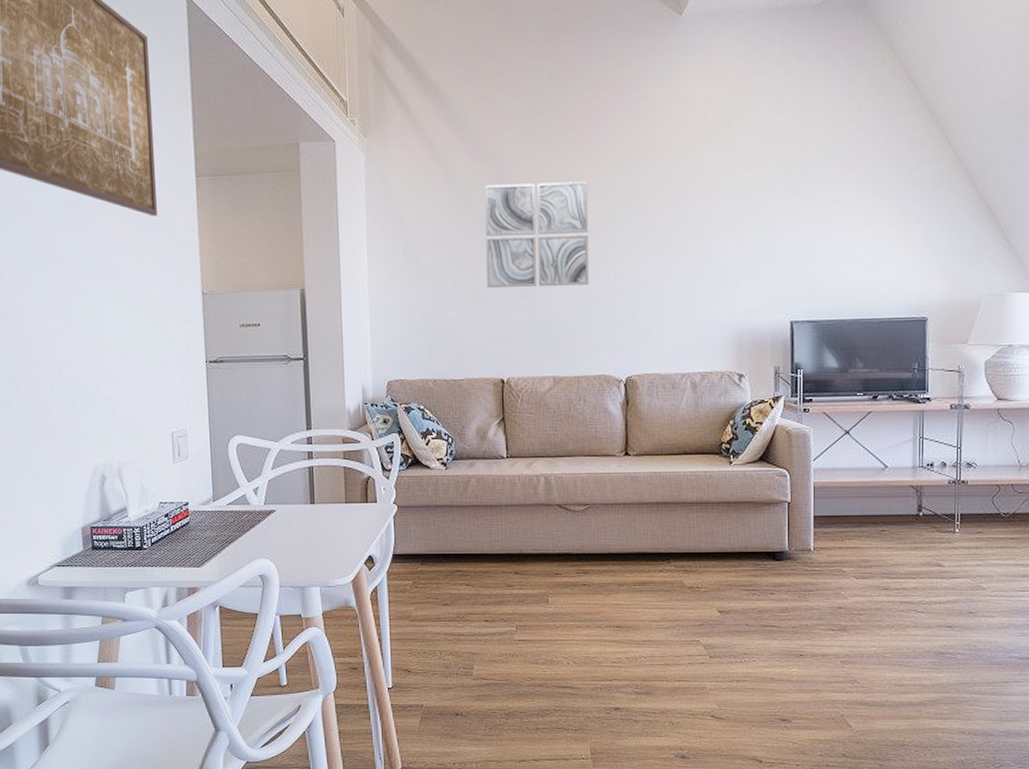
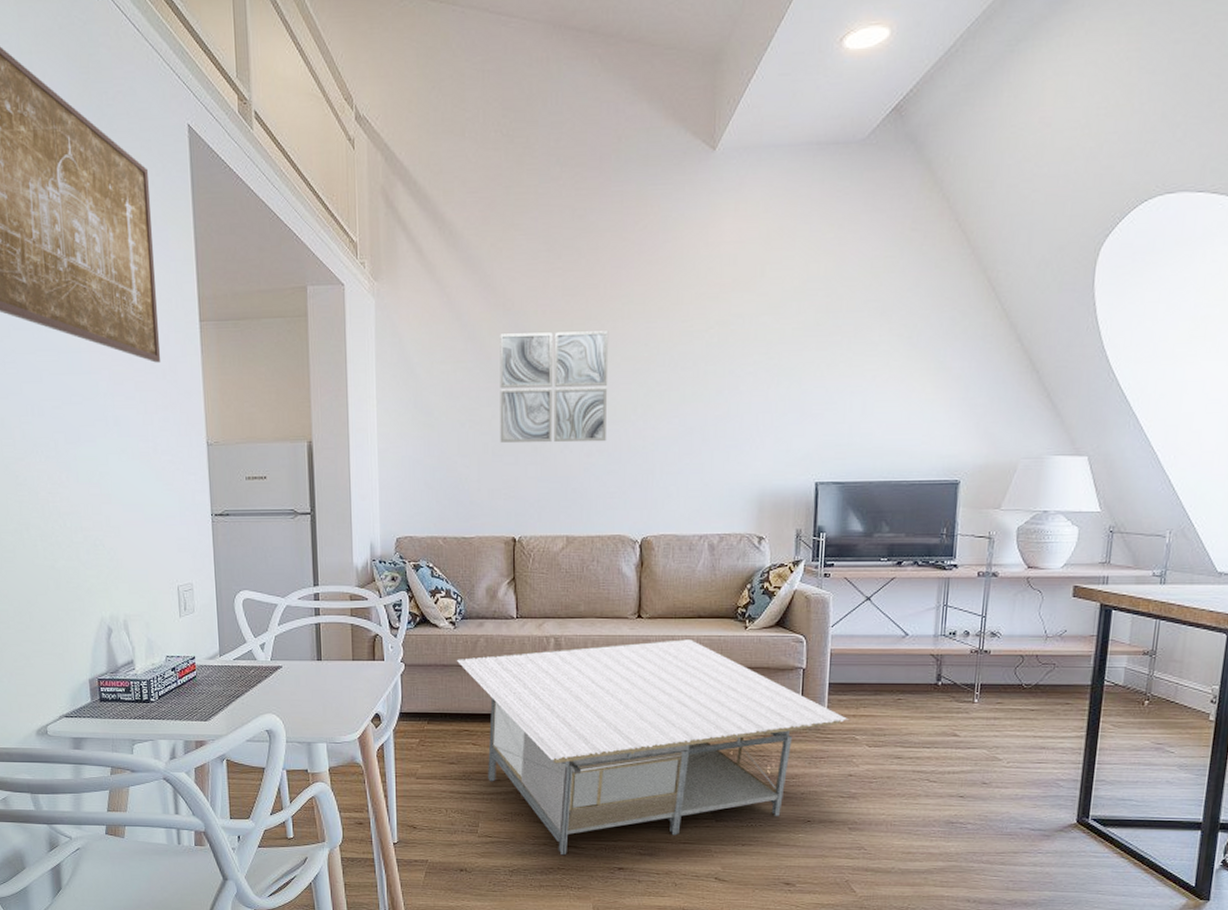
coffee table: none [448,476,836,697] -> present [456,639,850,856]

